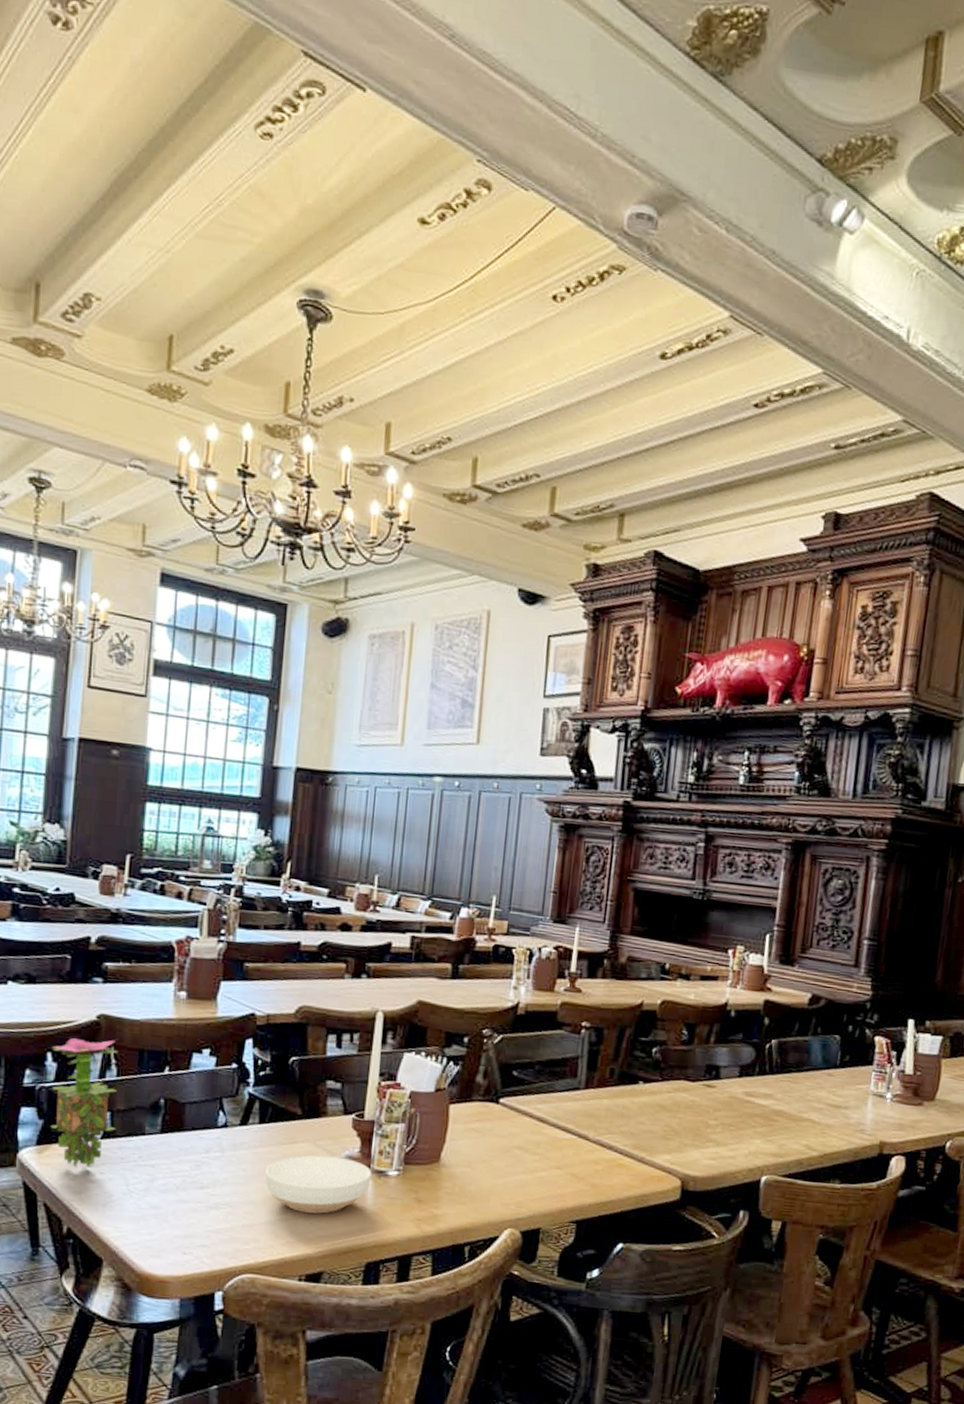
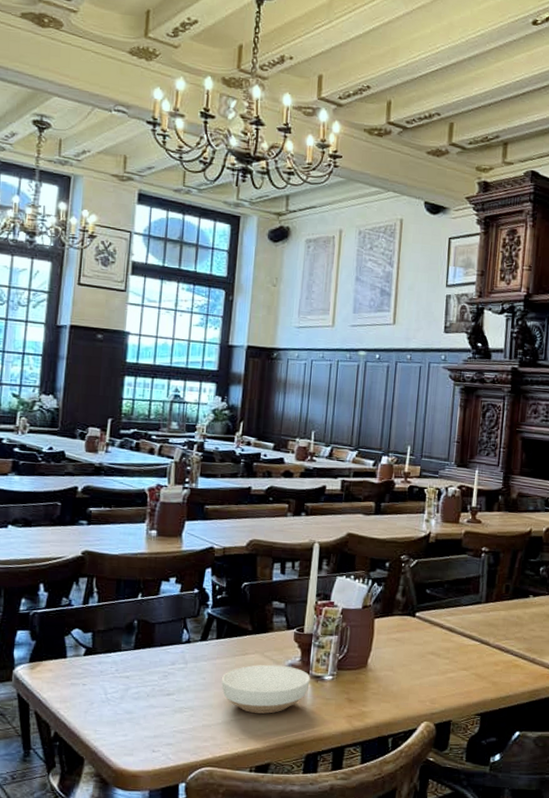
flower: present [50,1037,118,1167] -> none [41,570,99,680]

